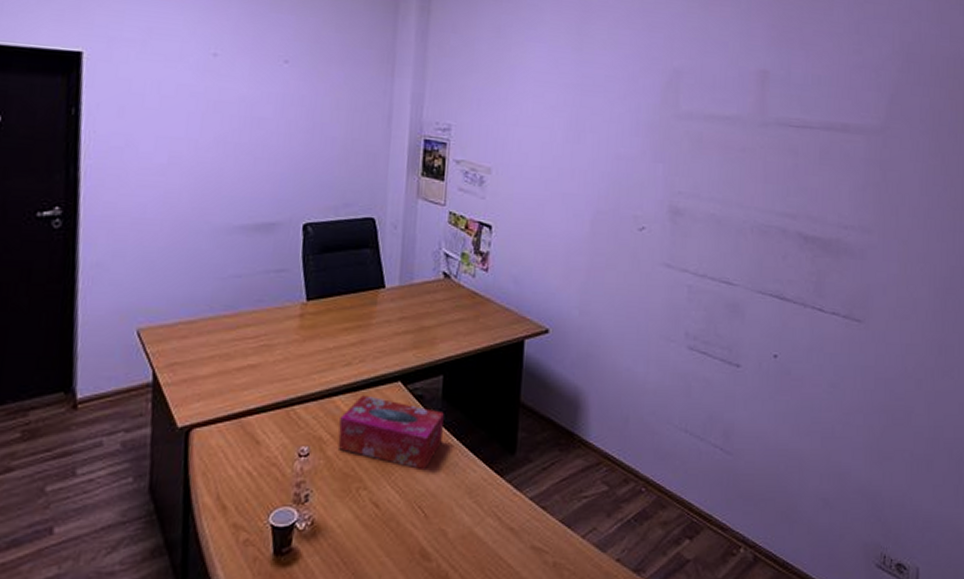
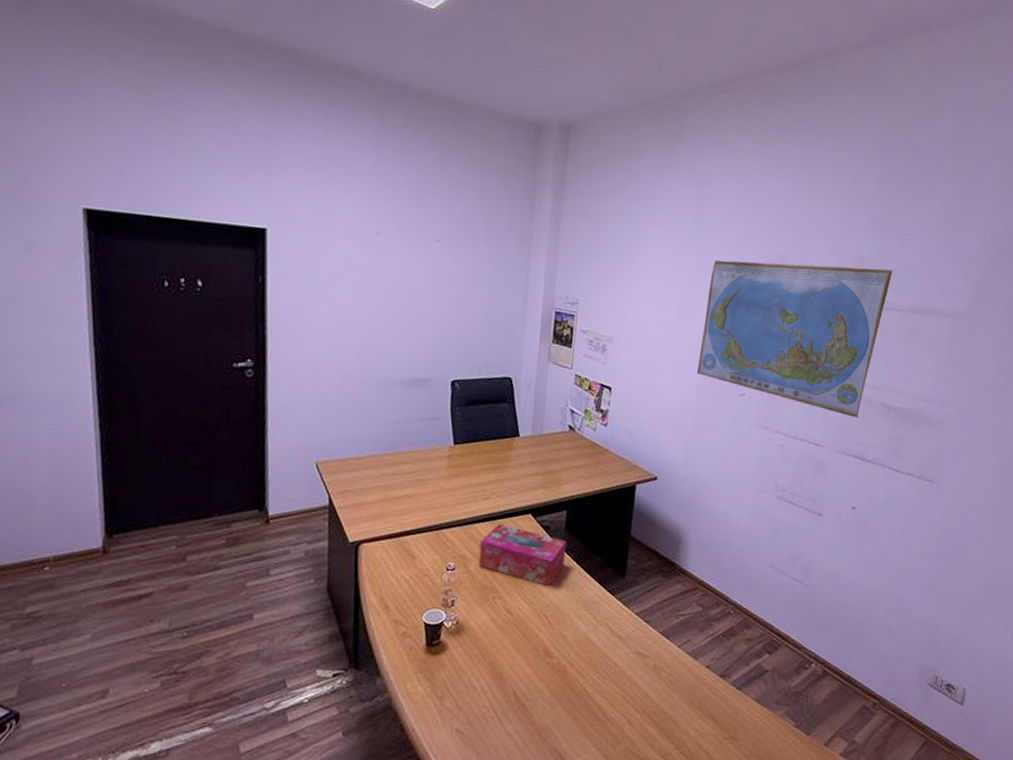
world map: none [588,77,798,250] -> present [696,260,892,418]

